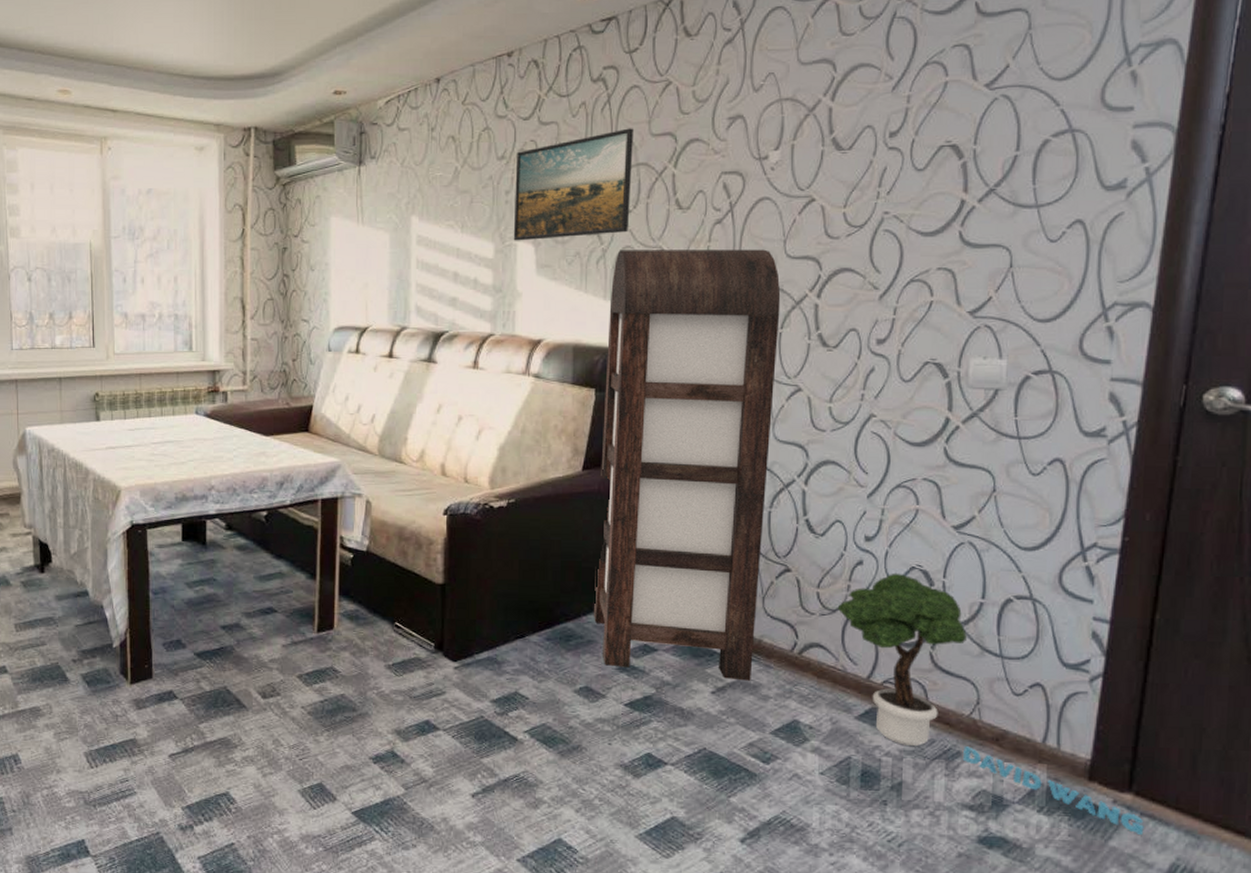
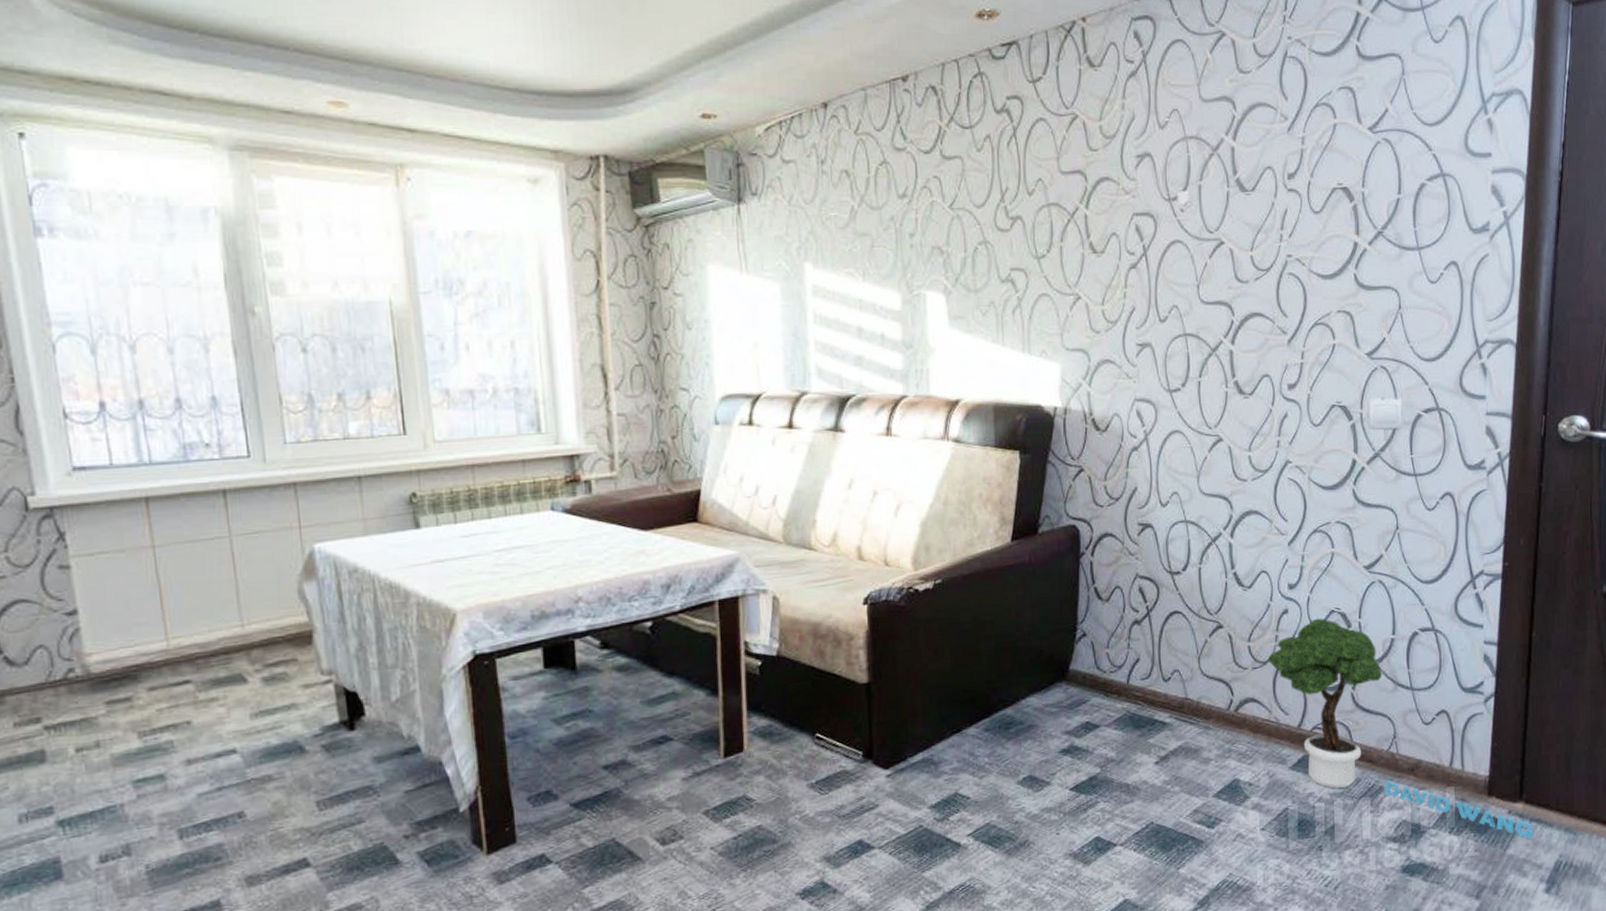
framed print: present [513,128,635,241] -> none [919,165,1044,290]
bookshelf: present [593,249,781,681] -> none [1029,295,1198,750]

